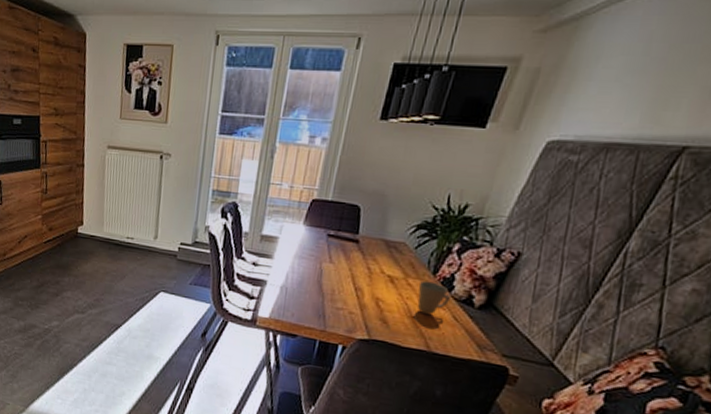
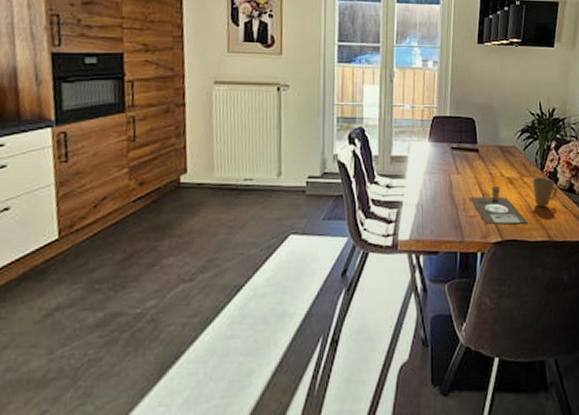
place setting: none [339,281,404,328] -> present [470,185,528,225]

